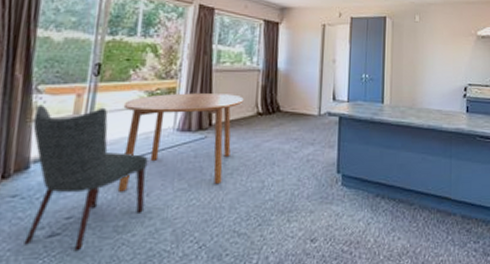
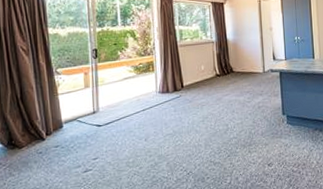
chair: present [24,104,148,250] -> none [58,80,144,180]
dining table: present [117,93,244,192] -> none [118,62,205,139]

